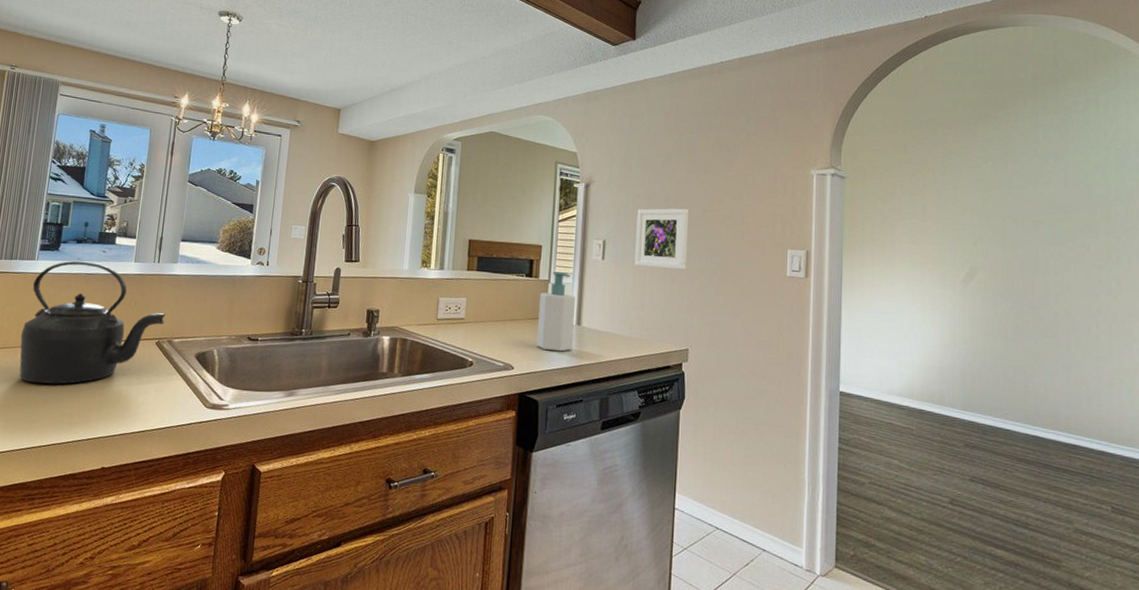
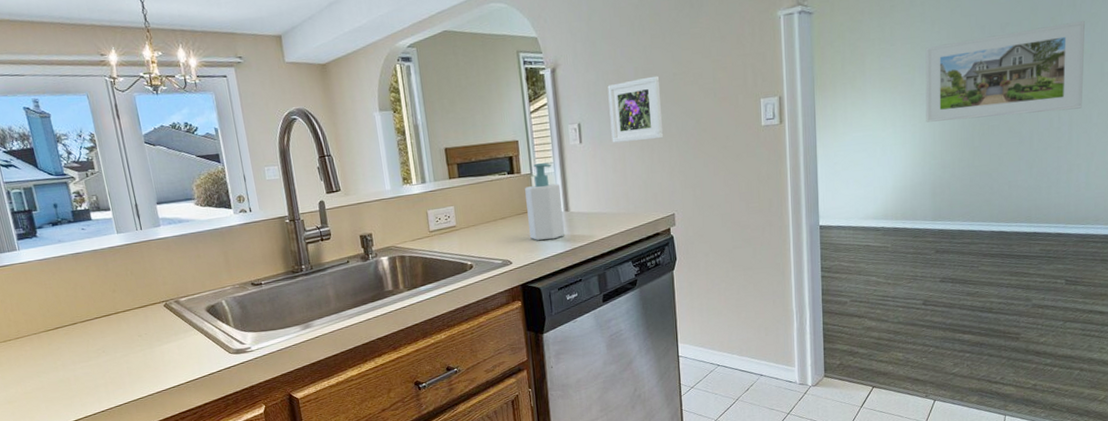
kettle: present [19,260,166,384] -> none [23,241,166,364]
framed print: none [956,230,1121,320] -> present [925,20,1085,123]

